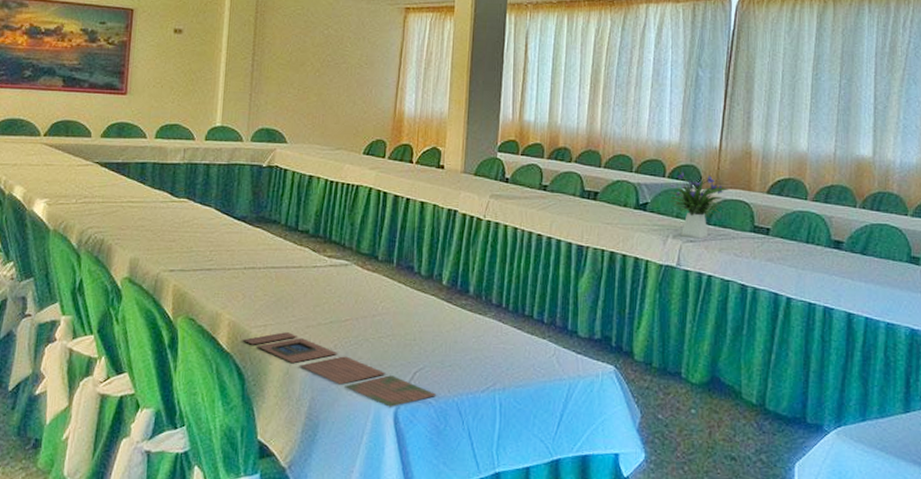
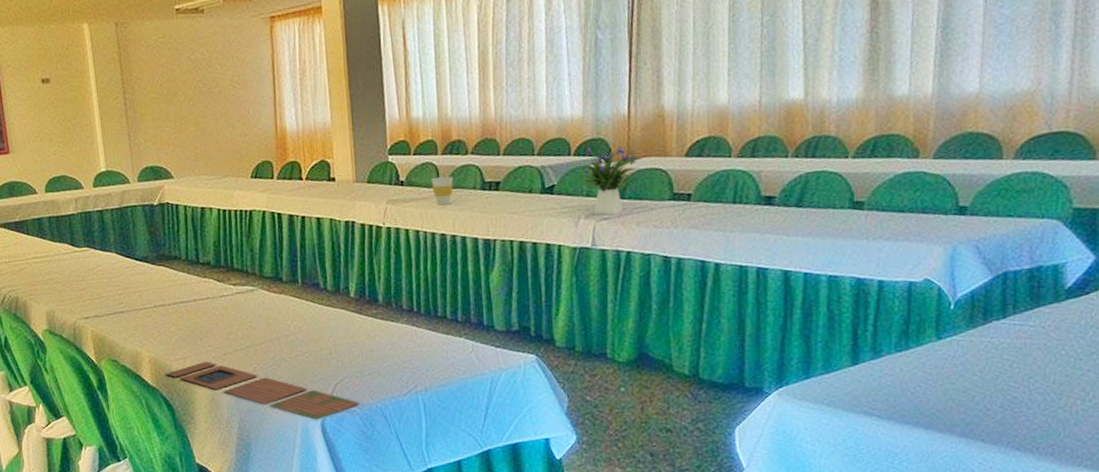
cup: none [534,180,556,208] -> present [431,176,454,207]

